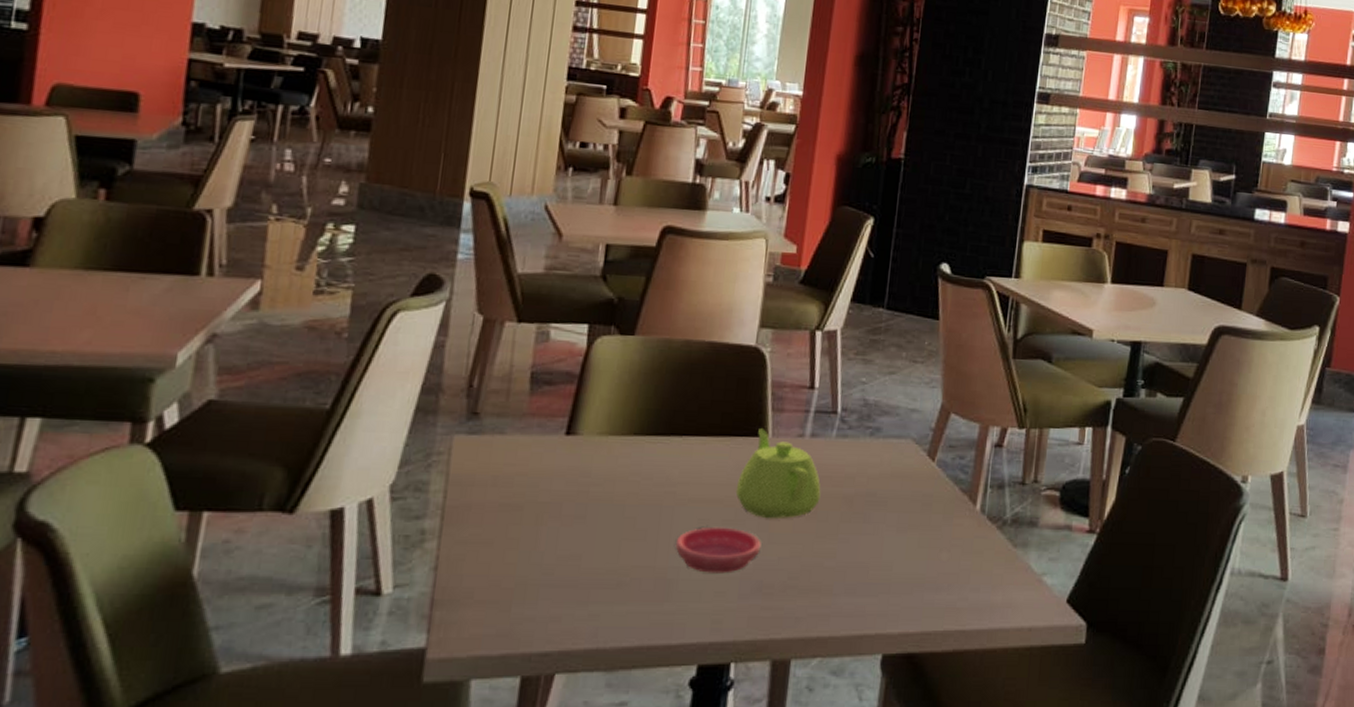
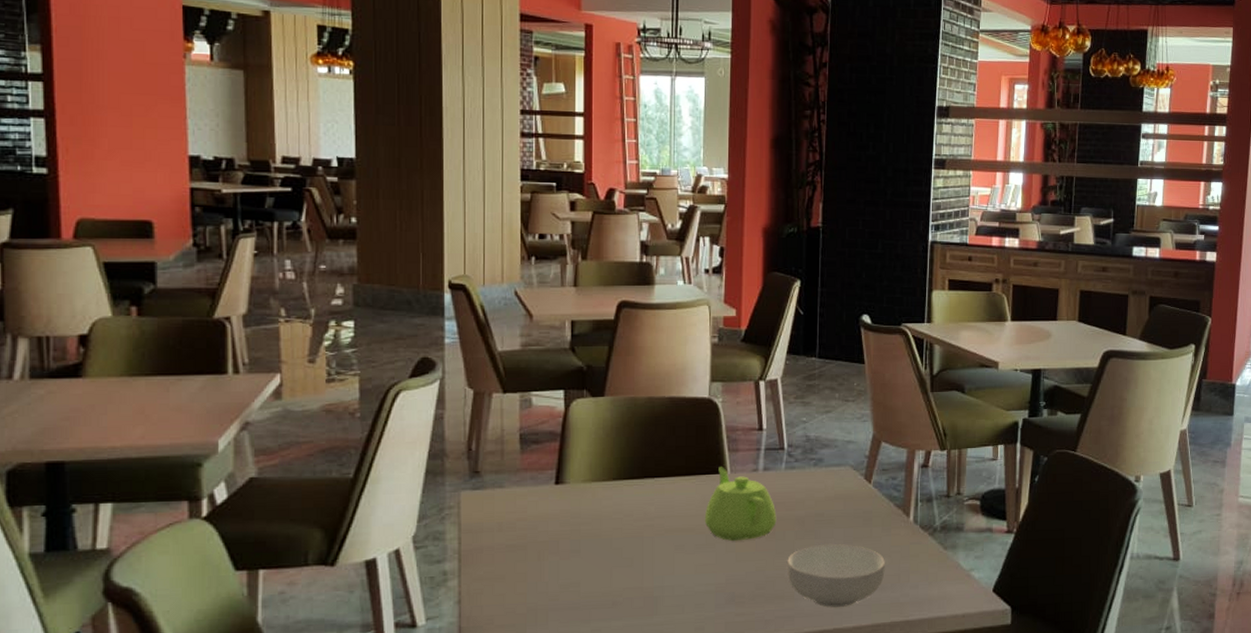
saucer: present [675,526,761,573] -> none [658,550,730,589]
cereal bowl: none [827,530,943,608] -> present [787,543,885,608]

